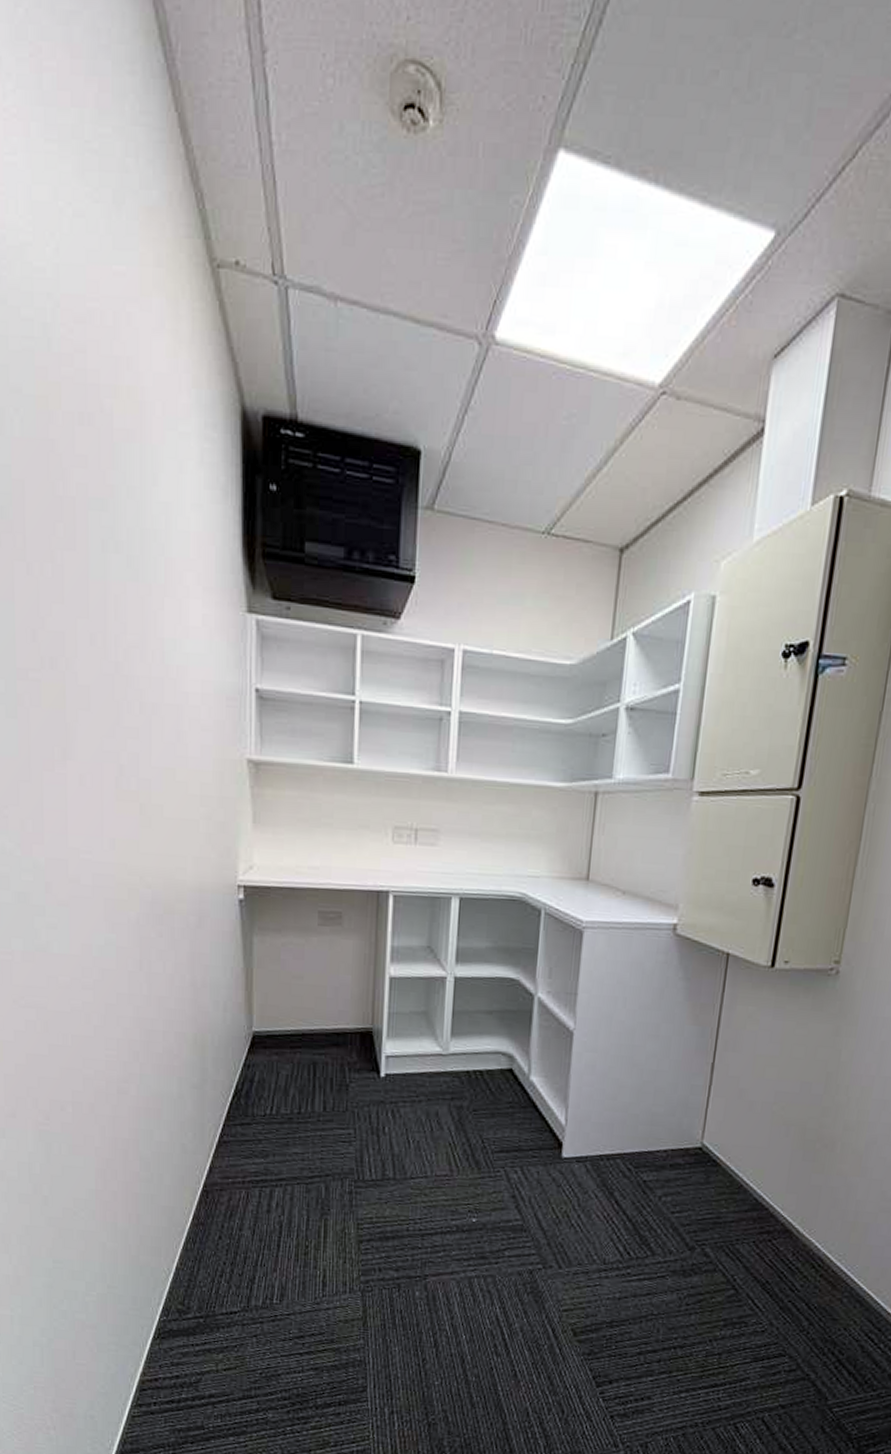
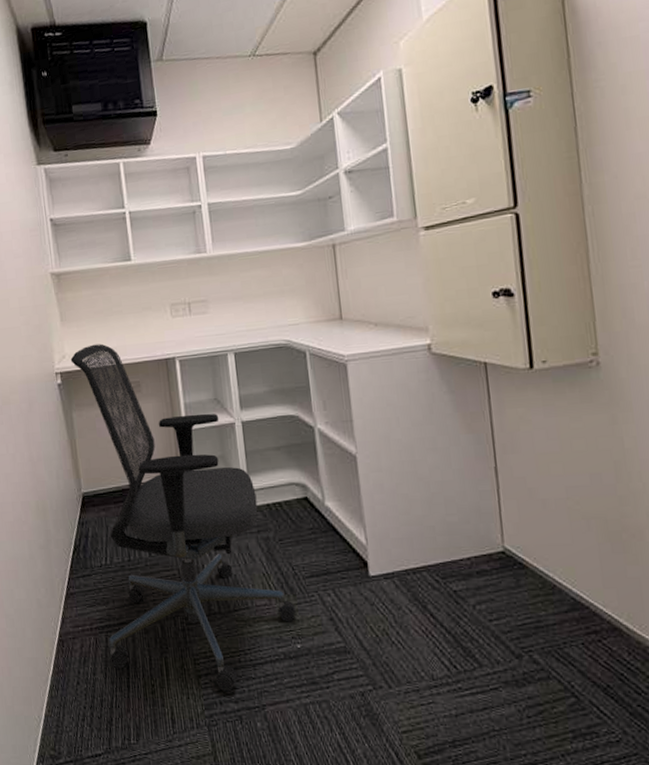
office chair: none [259,858,478,1260] -> present [70,343,296,692]

